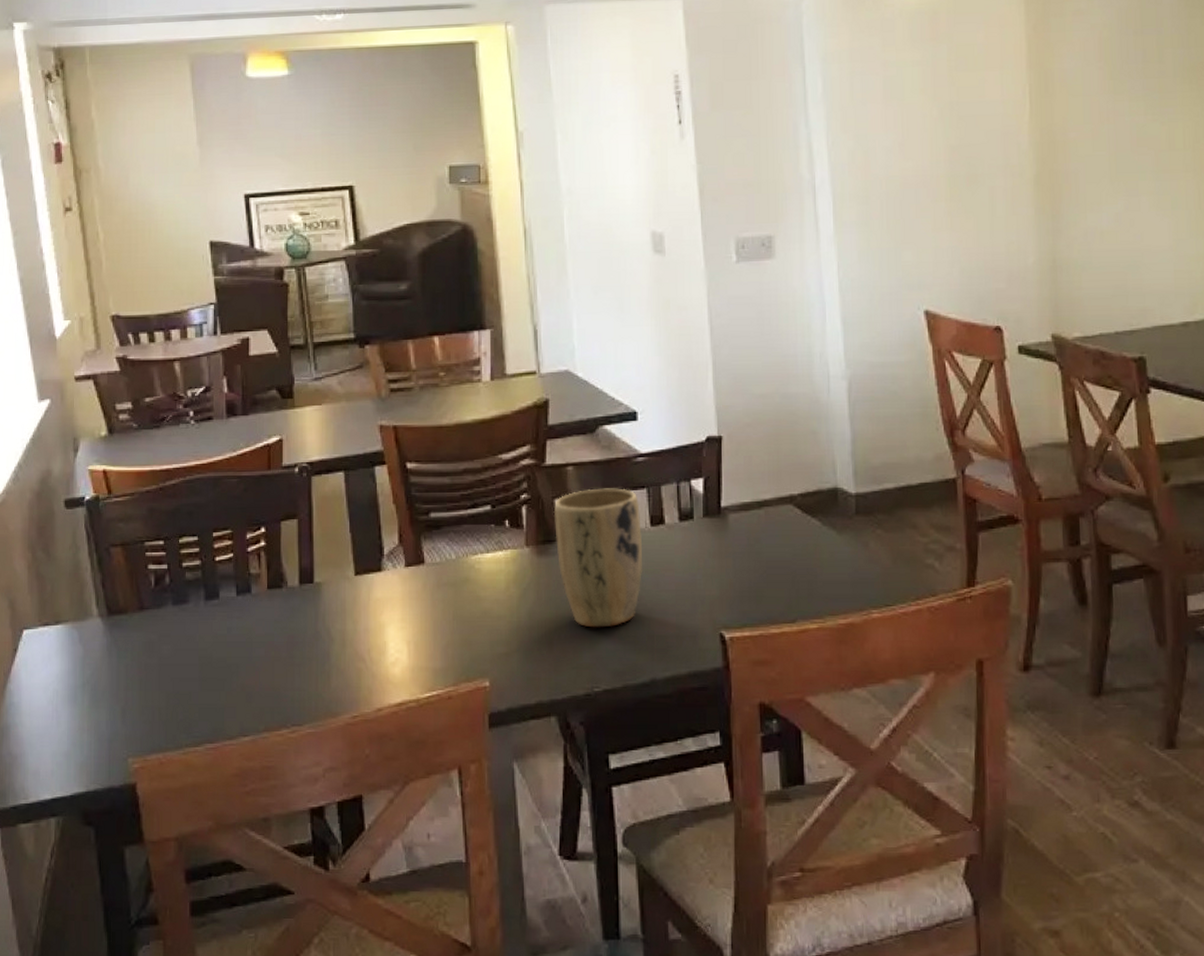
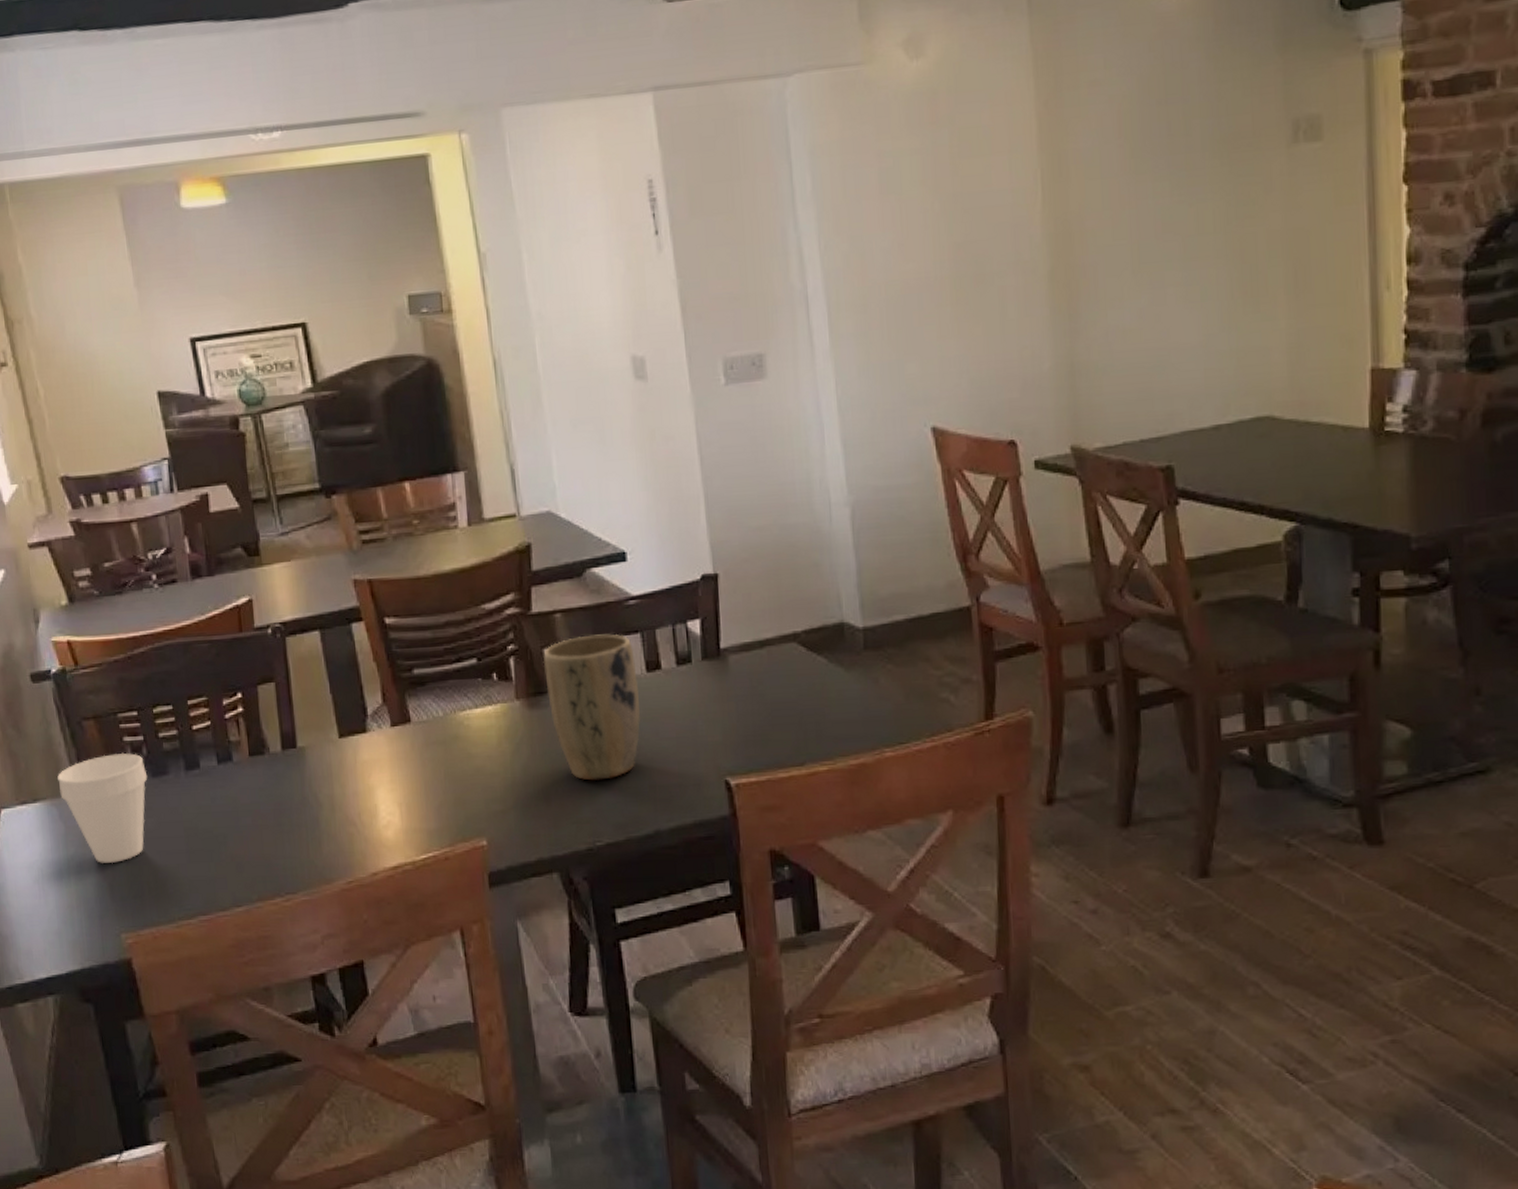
cup: none [81,580,168,688] -> present [57,752,148,864]

